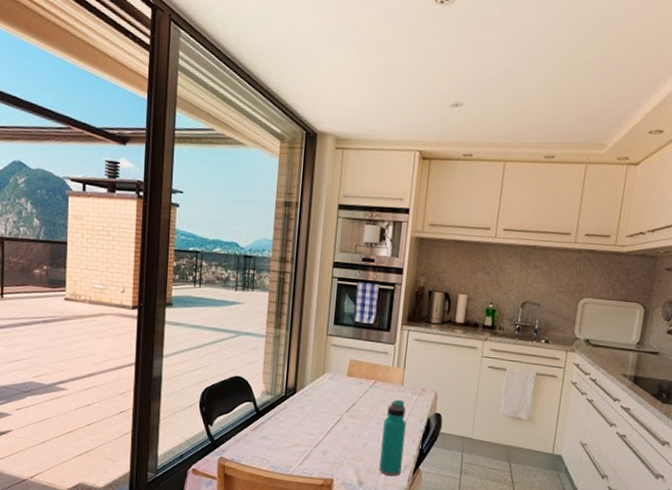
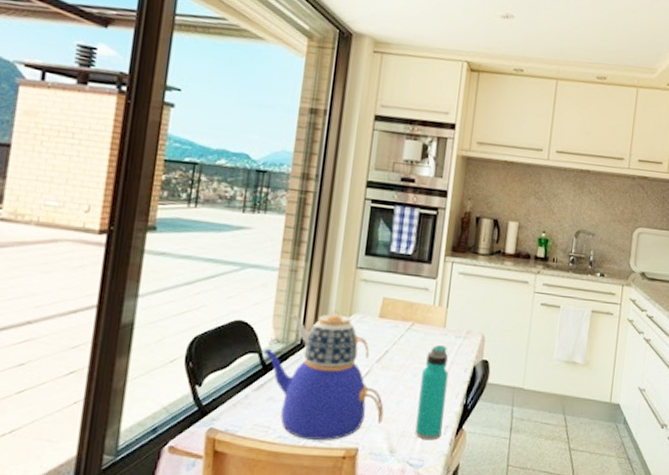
teapot: none [256,369,353,472] -> present [262,310,384,440]

